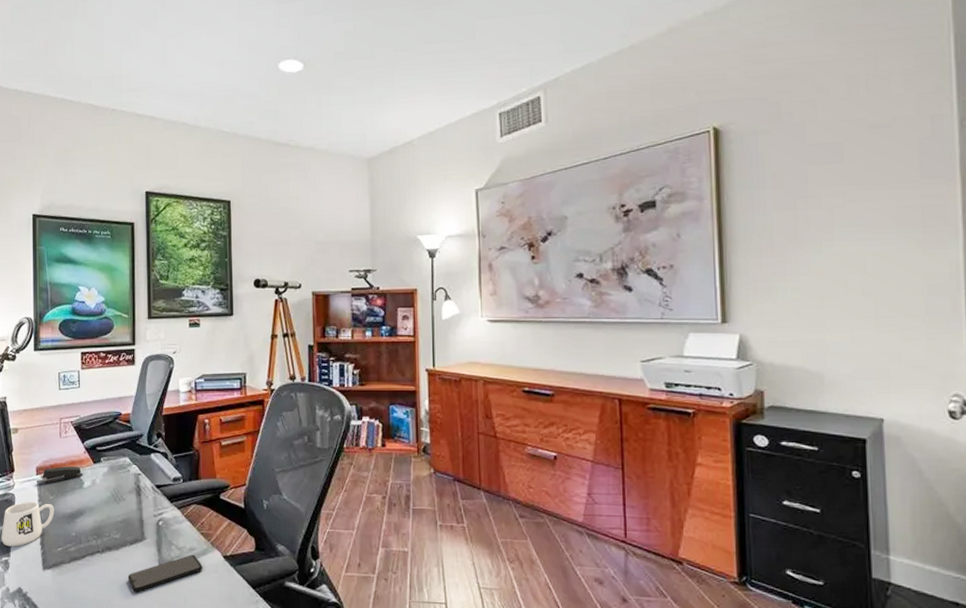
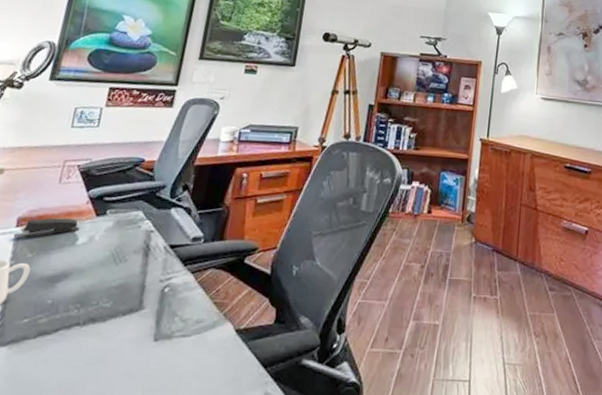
smartphone: present [127,554,203,592] -> none [110,327,209,375]

